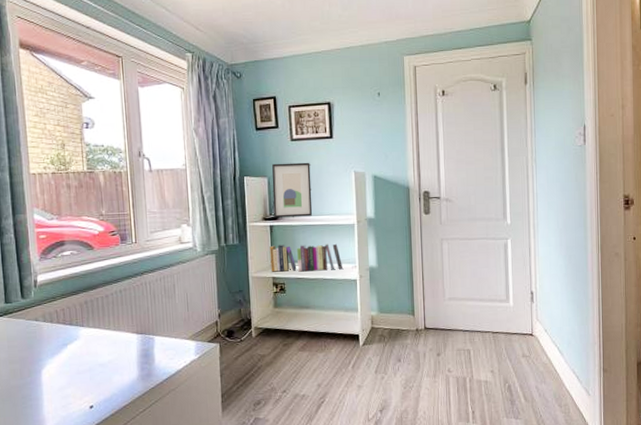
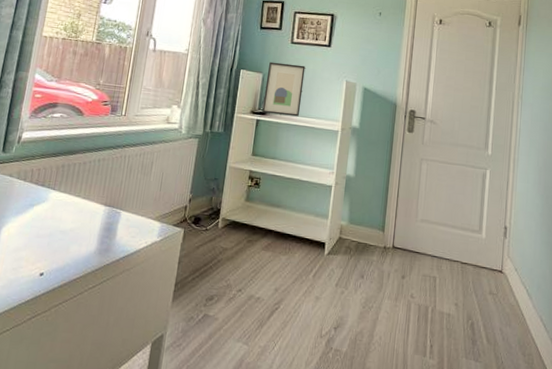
books: present [270,245,297,272] -> none [249,139,276,168]
books: present [297,243,342,272] -> none [276,143,321,174]

